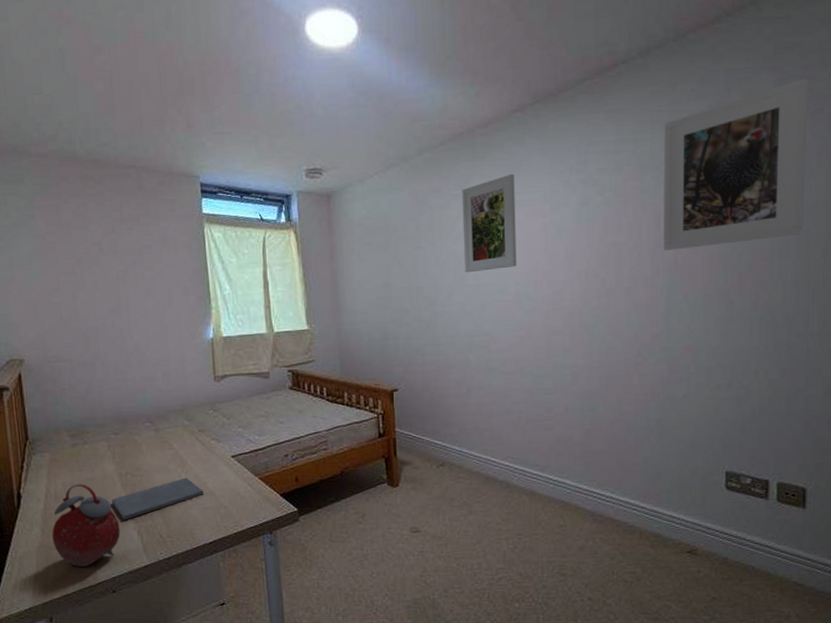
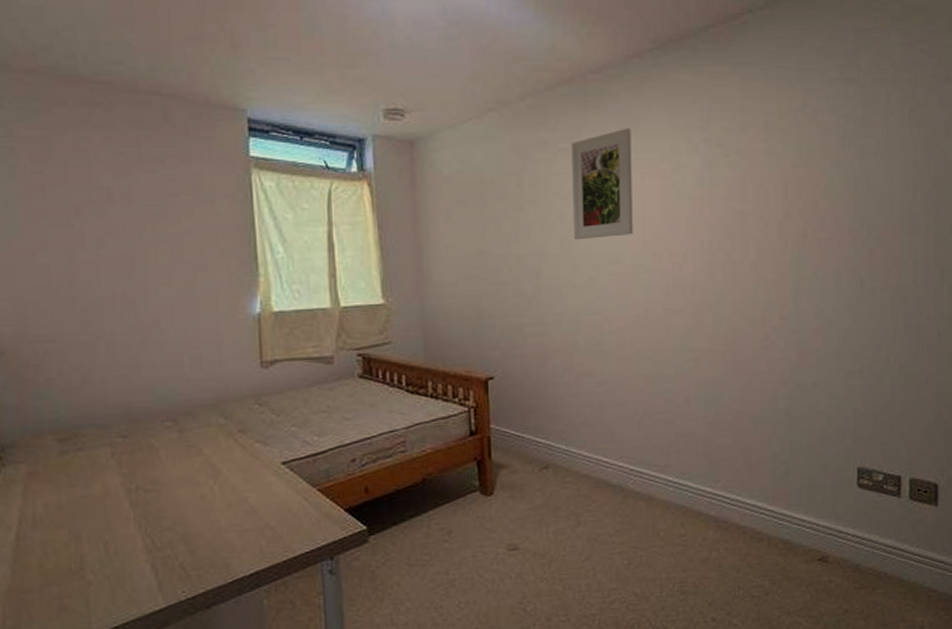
alarm clock: present [52,483,120,567] -> none [27,503,126,616]
notepad: present [112,477,204,521] -> none [115,491,243,551]
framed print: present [664,77,809,251] -> none [792,43,936,222]

